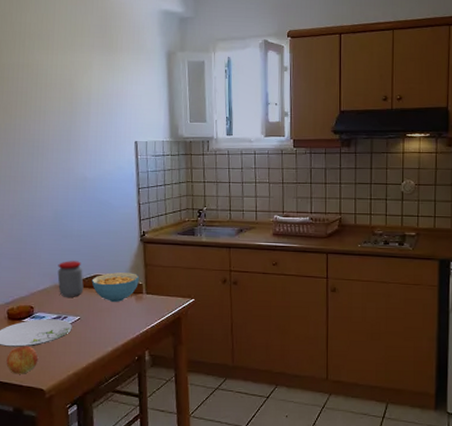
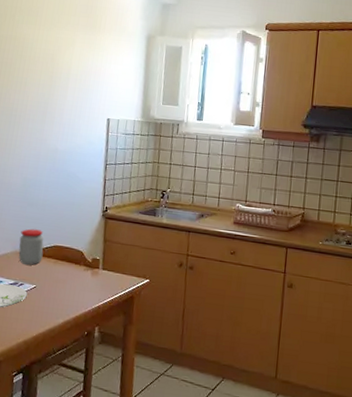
cereal bowl: present [91,272,139,302] -> none [50,244,97,275]

